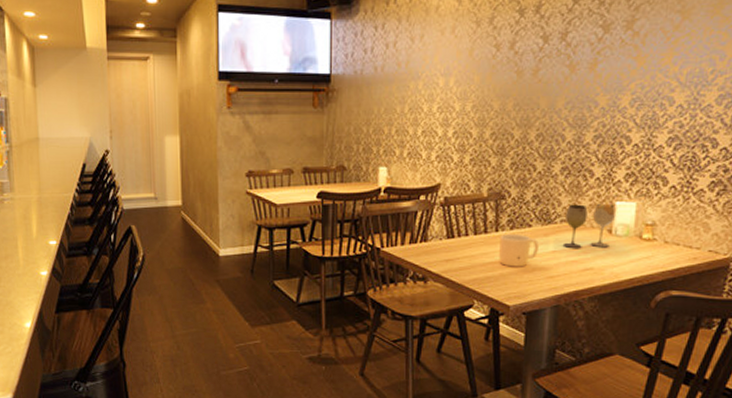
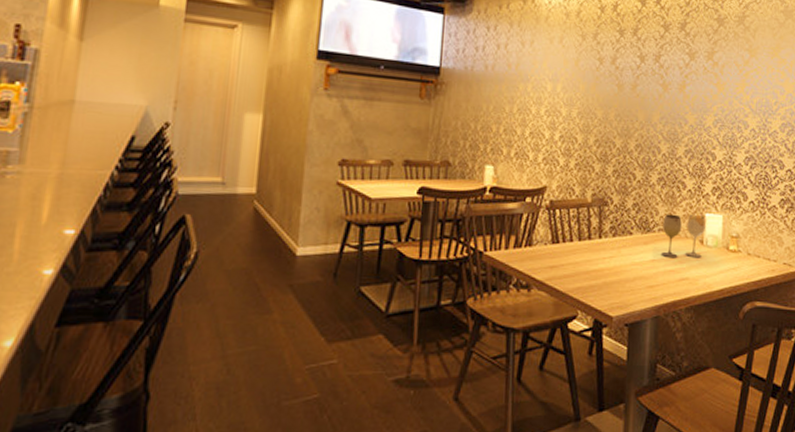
mug: present [499,234,539,267] -> none [602,241,639,276]

